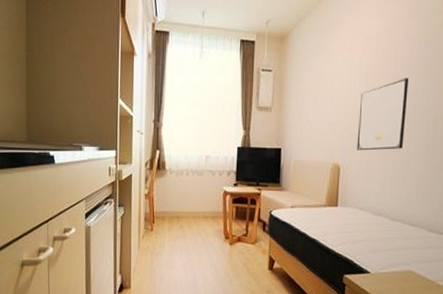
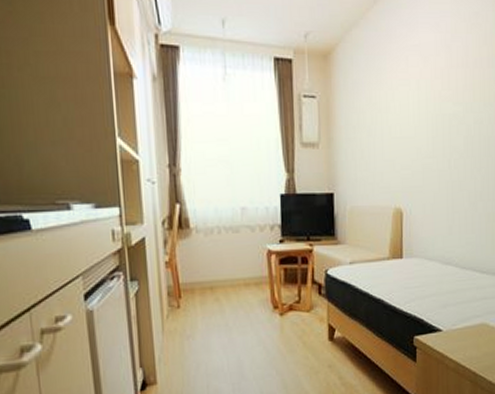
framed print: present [357,78,409,151] -> none [419,104,472,191]

